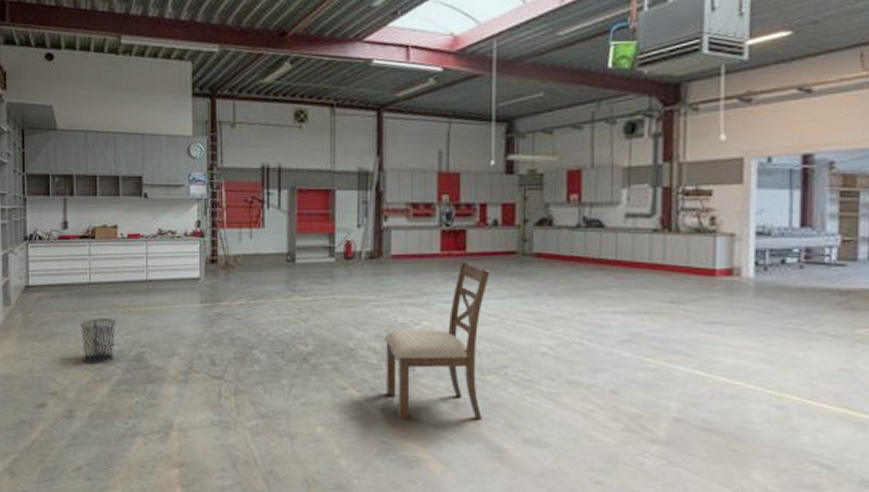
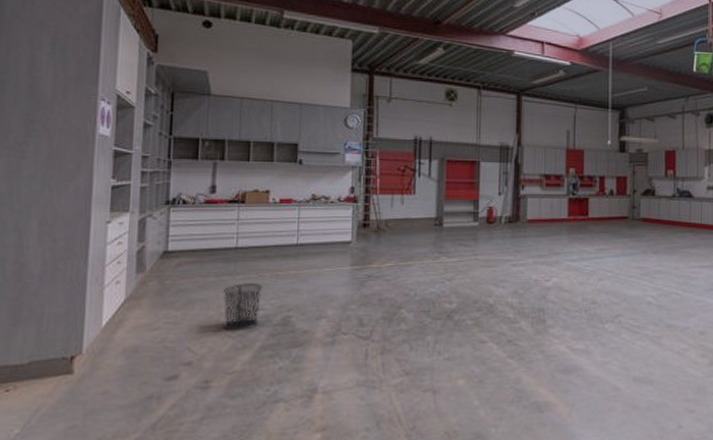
chair: present [384,261,490,420] -> none [520,225,607,368]

